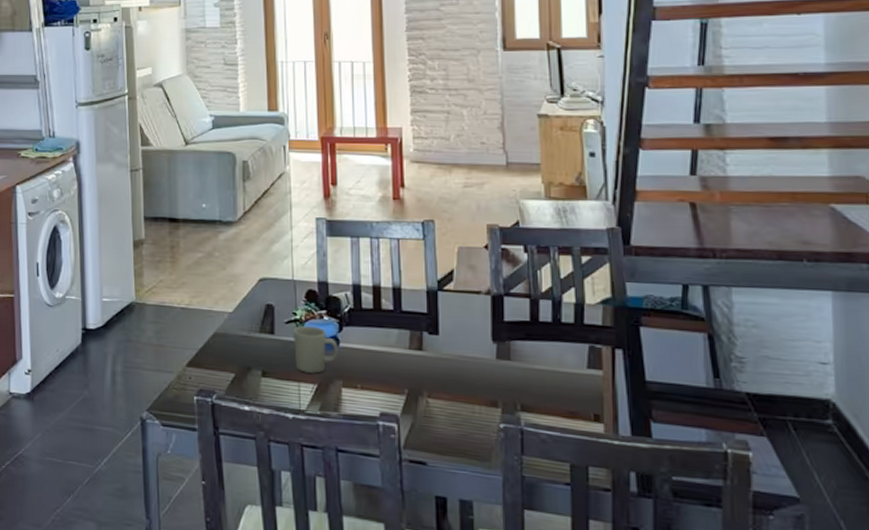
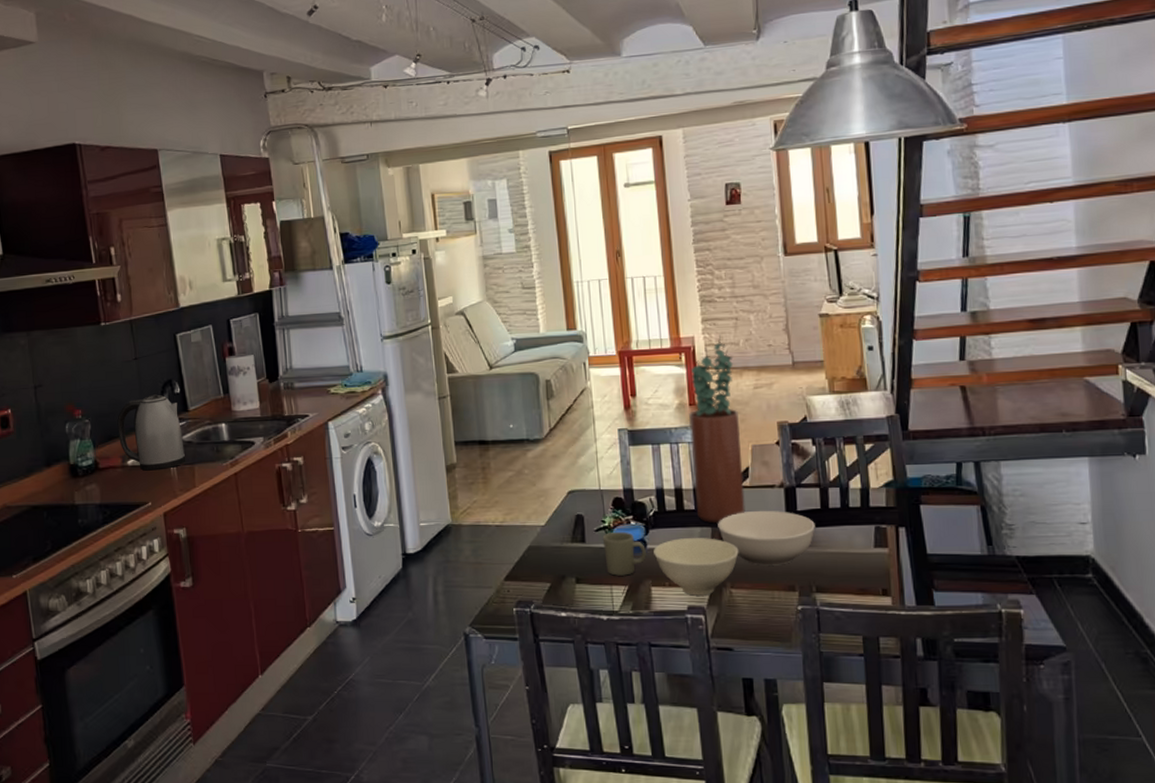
bowl: none [347,339,438,403] -> present [654,538,739,596]
vase: none [391,127,448,327] -> present [688,334,746,524]
bowl: none [417,316,523,378] -> present [718,510,815,566]

